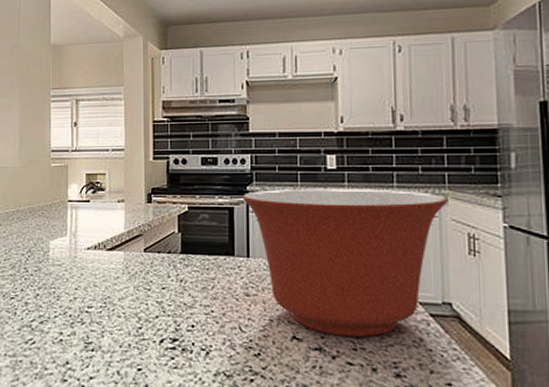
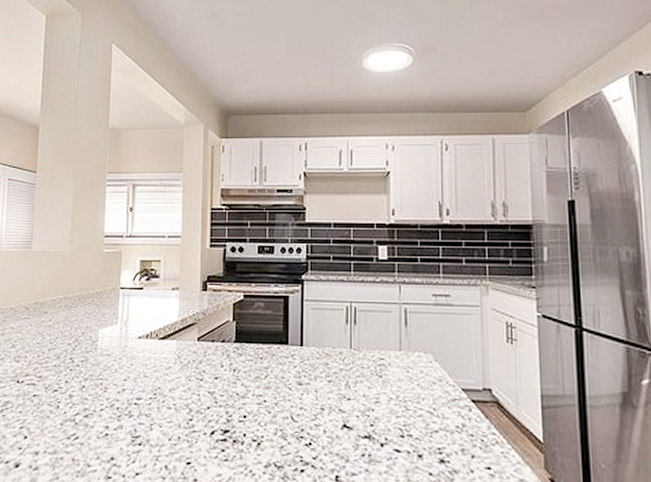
mixing bowl: present [242,188,448,338] -> none [297,278,489,425]

